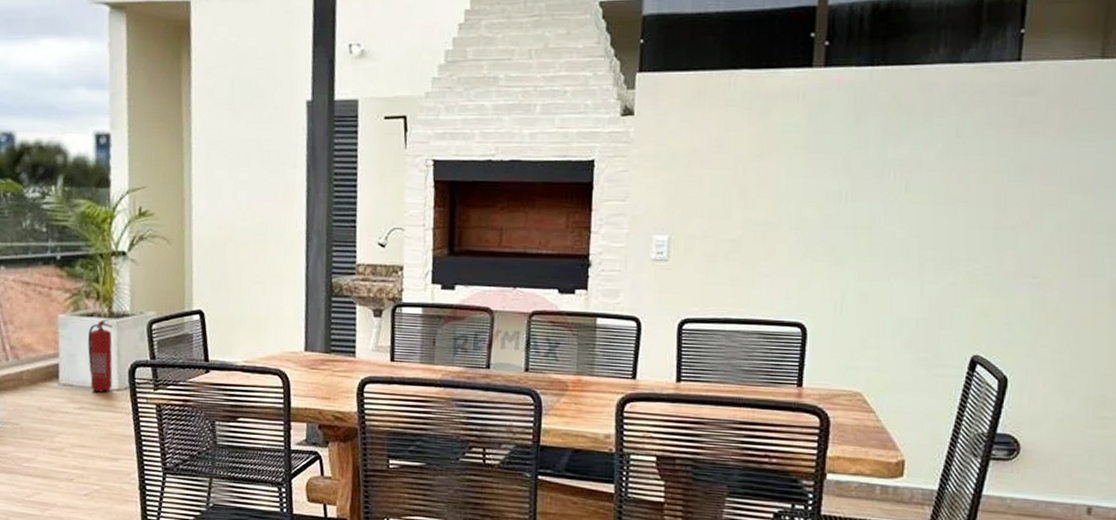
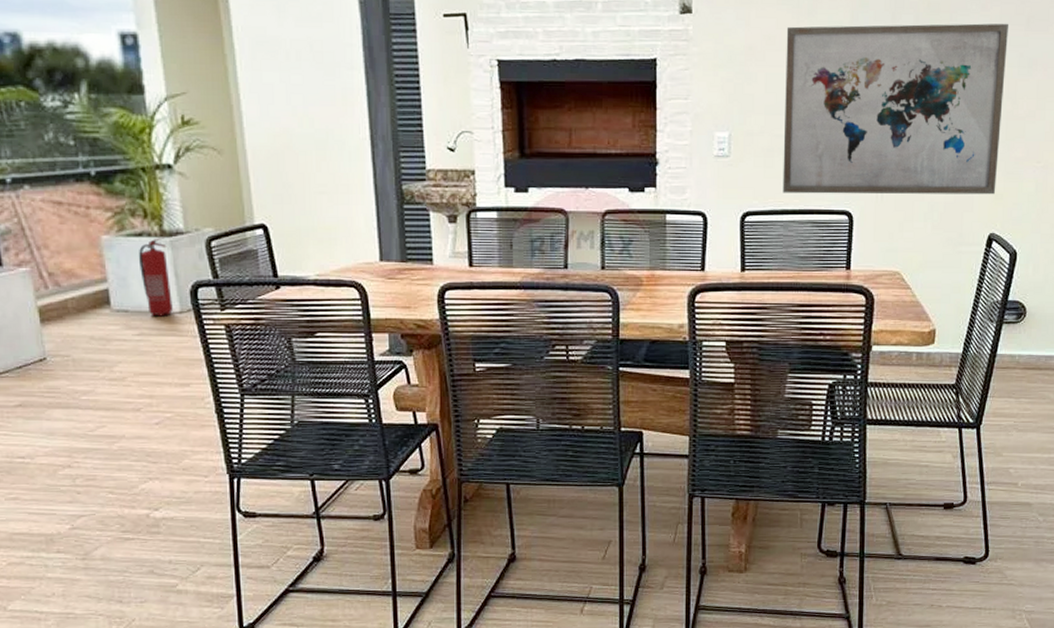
wall art: none [726,125,996,312] -> present [782,23,1008,195]

